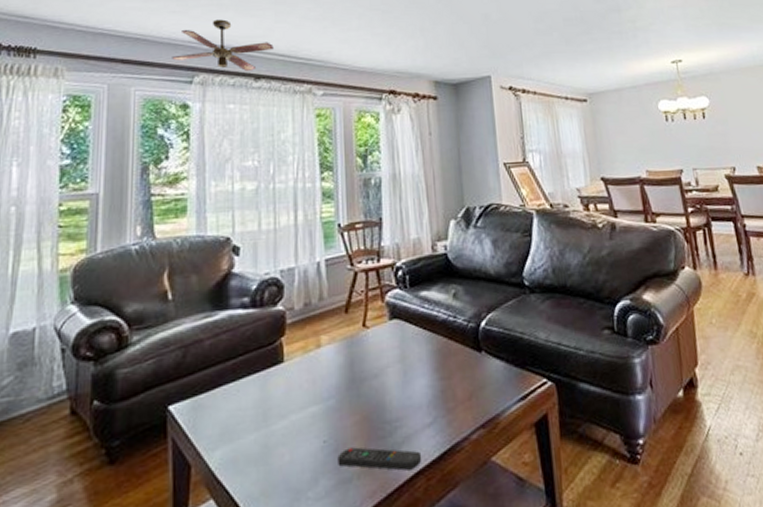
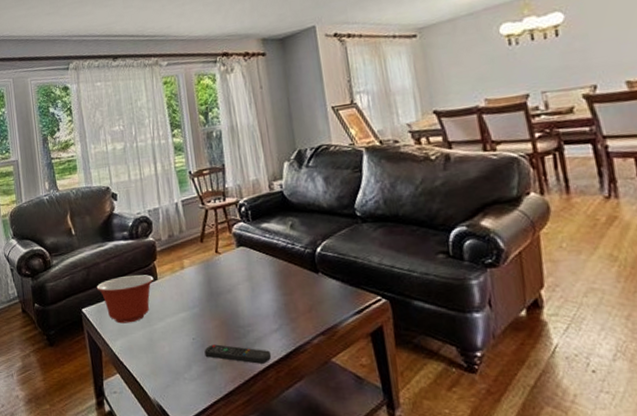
ceiling fan: present [172,19,274,71] -> none [52,13,125,54]
mixing bowl: none [194,355,279,425] -> present [96,275,154,324]

